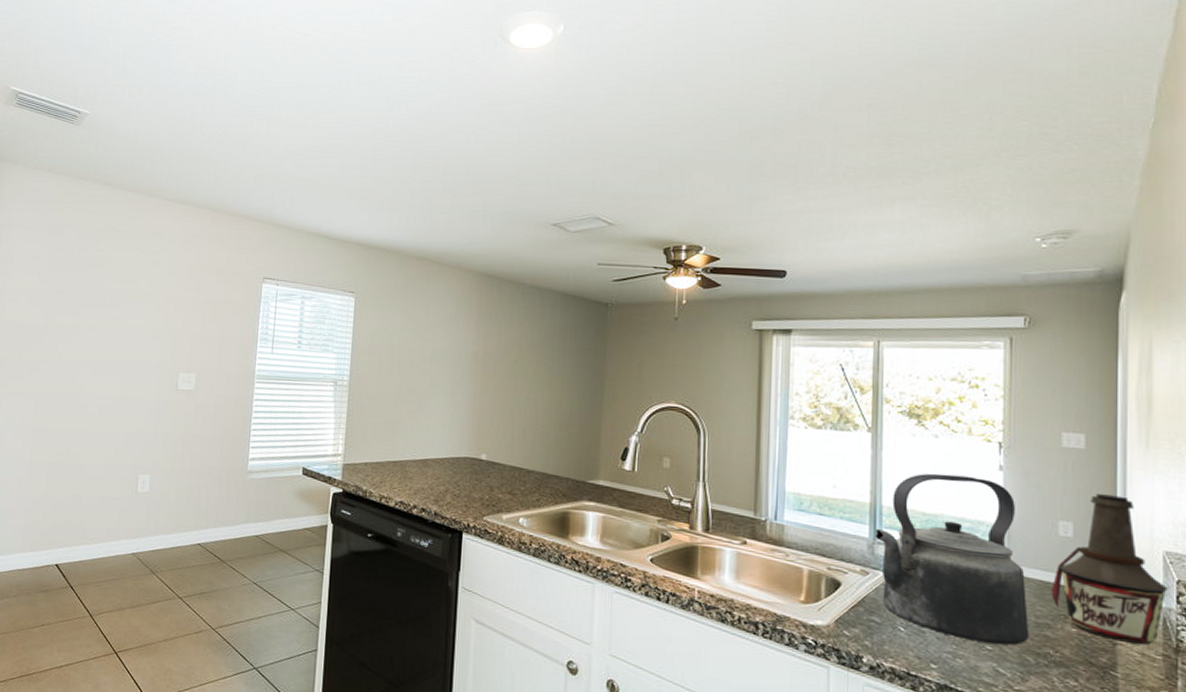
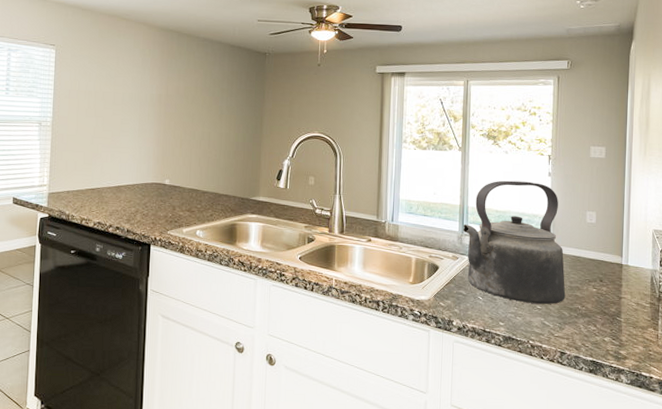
bottle: present [1051,494,1168,645] -> none [581,190,655,297]

